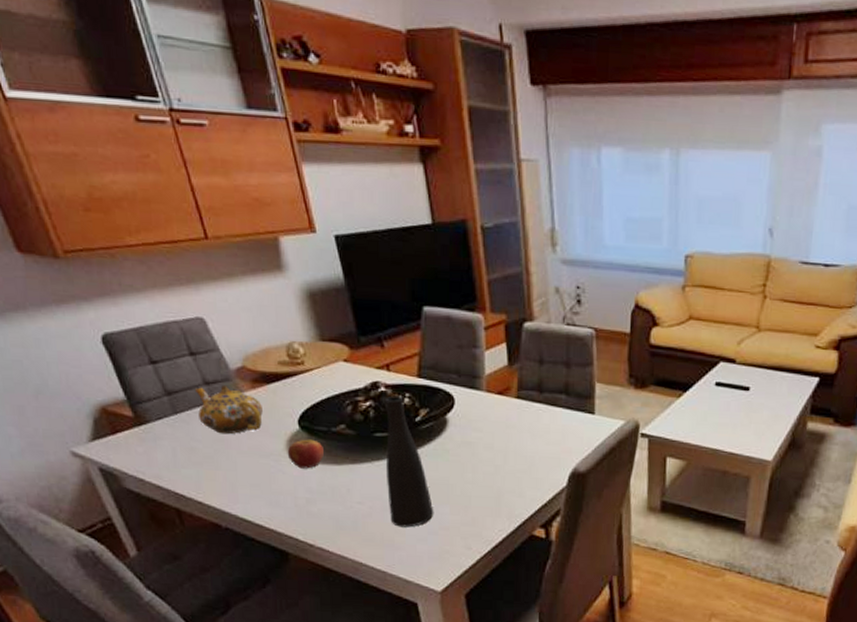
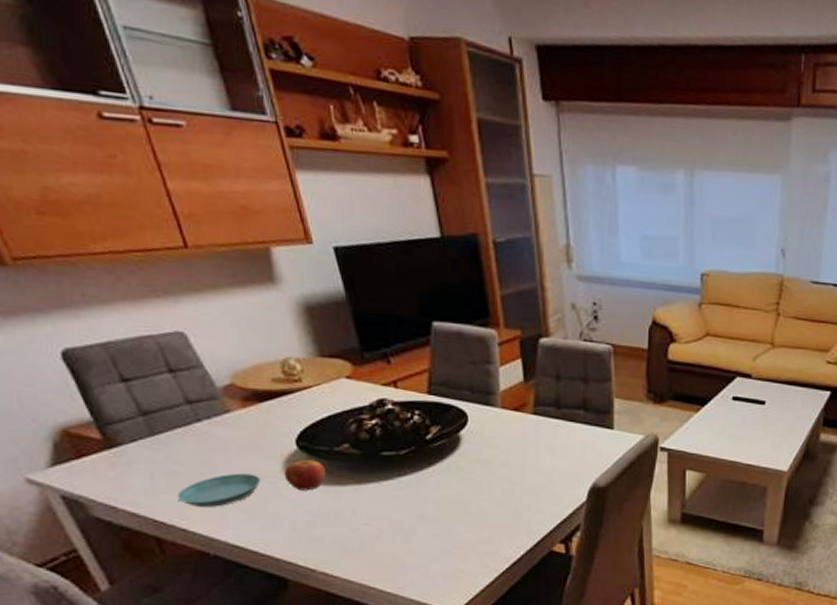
teapot: present [194,385,263,435] -> none [174,404,255,457]
saucer: none [195,450,266,483] -> present [177,473,260,508]
vase: present [384,395,434,528] -> none [392,413,448,548]

